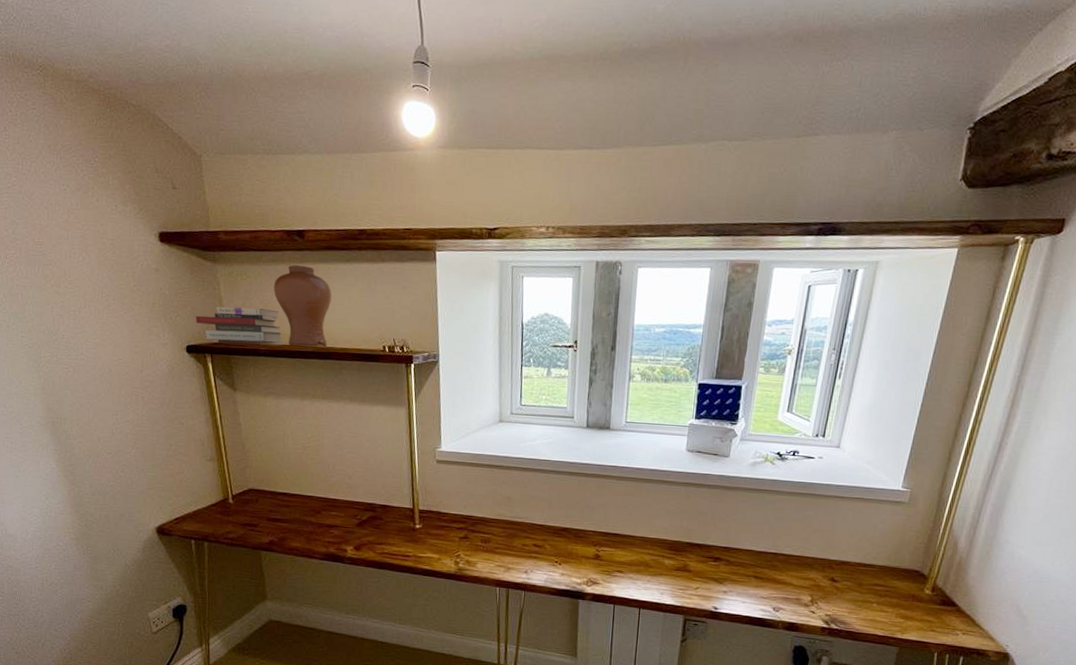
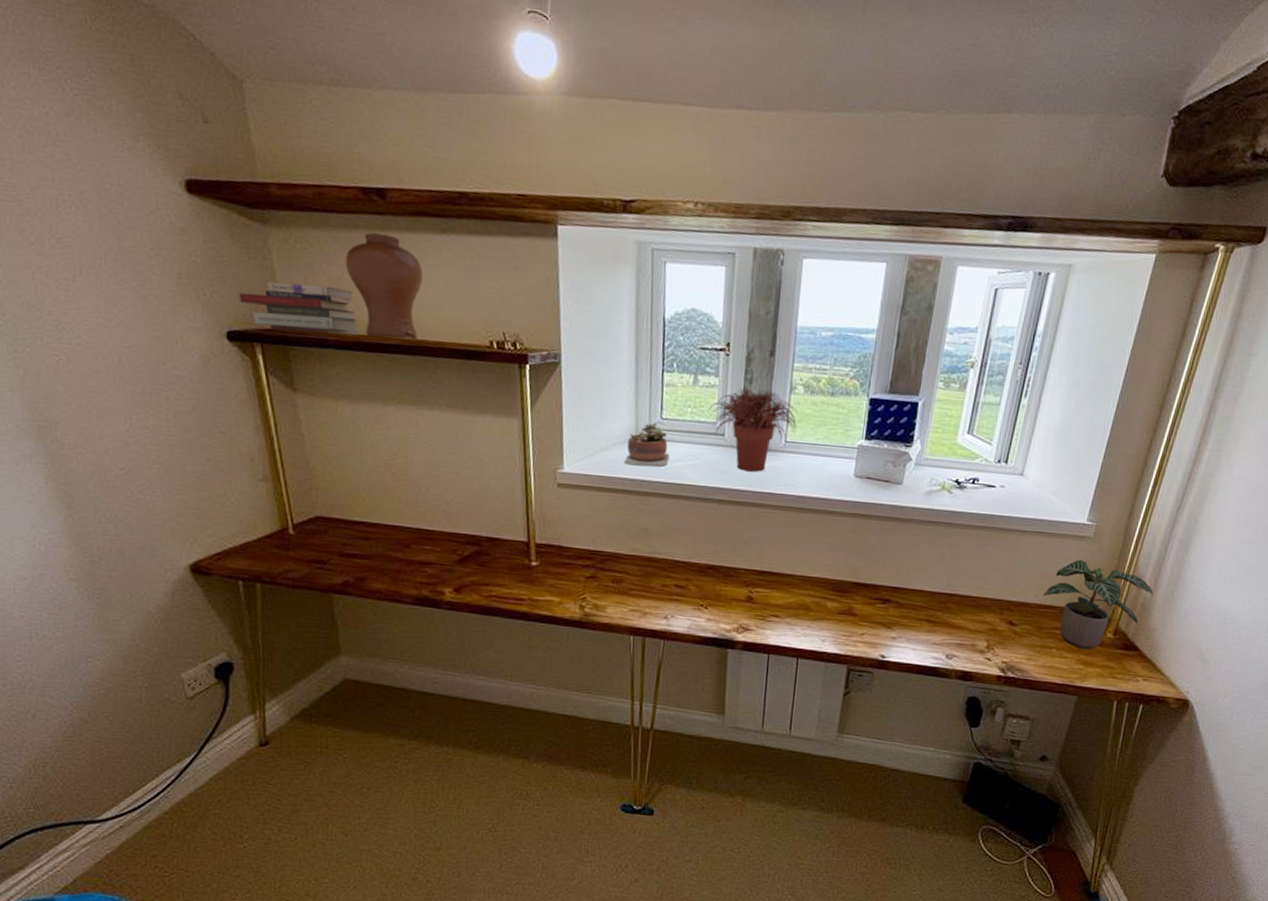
succulent plant: none [490,409,528,445] -> present [624,423,670,467]
potted plant: none [559,378,637,448] -> present [708,388,799,472]
potted plant: none [862,522,969,605] -> present [1043,559,1154,650]

